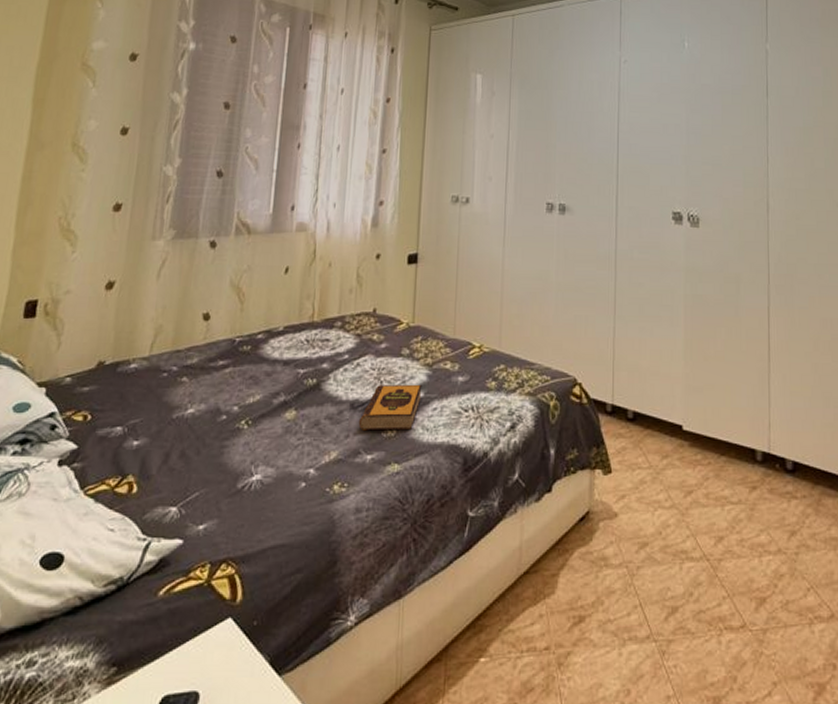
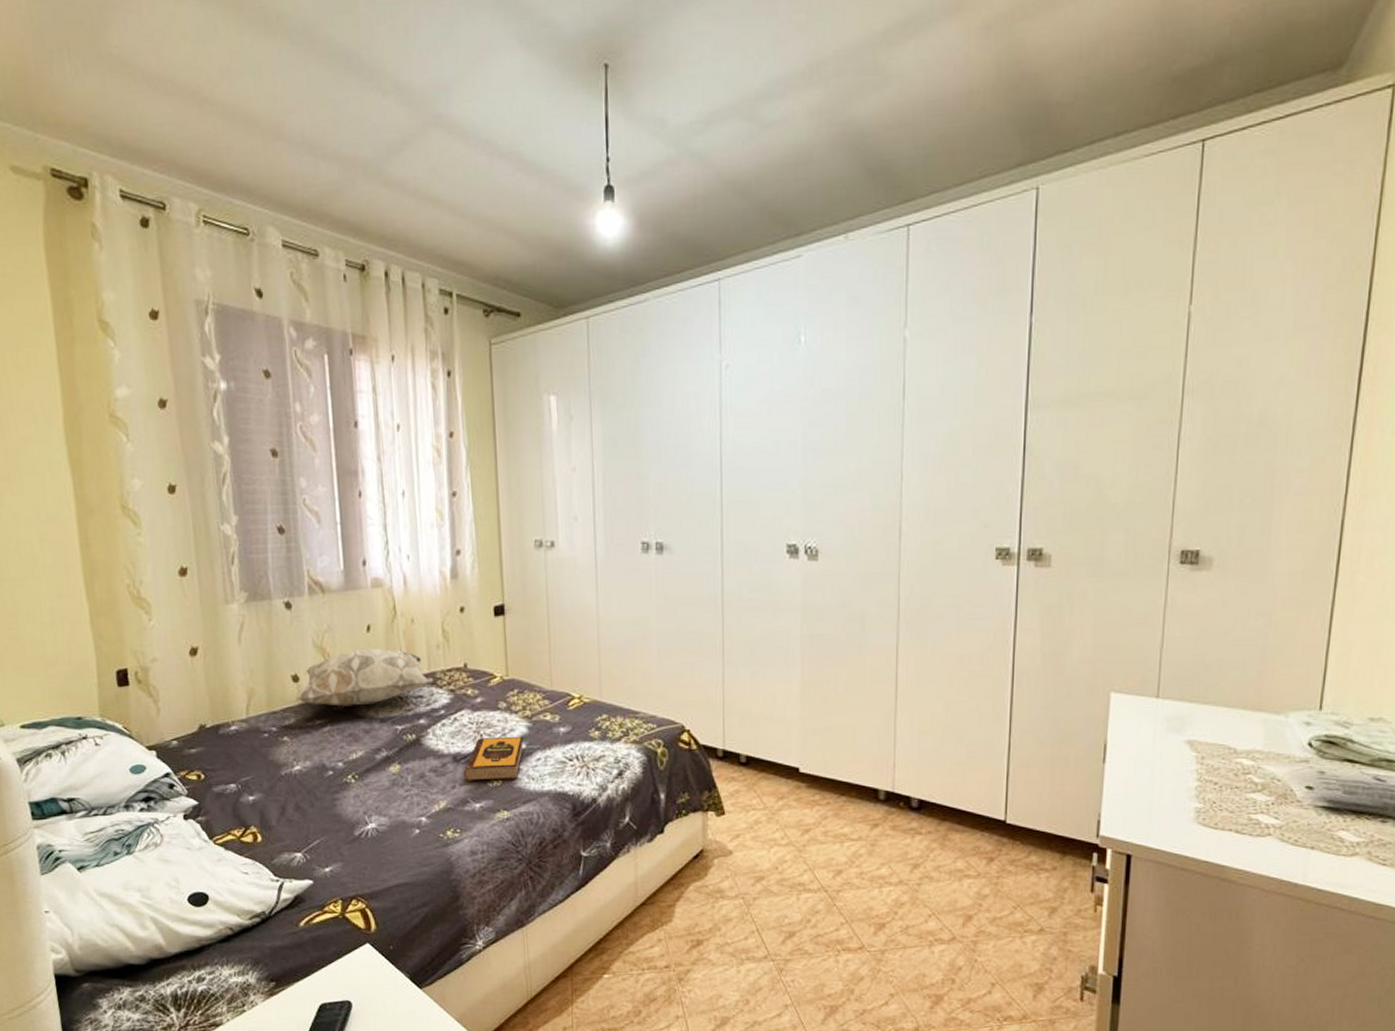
decorative pillow: none [205,289,340,347] -> present [298,648,431,707]

